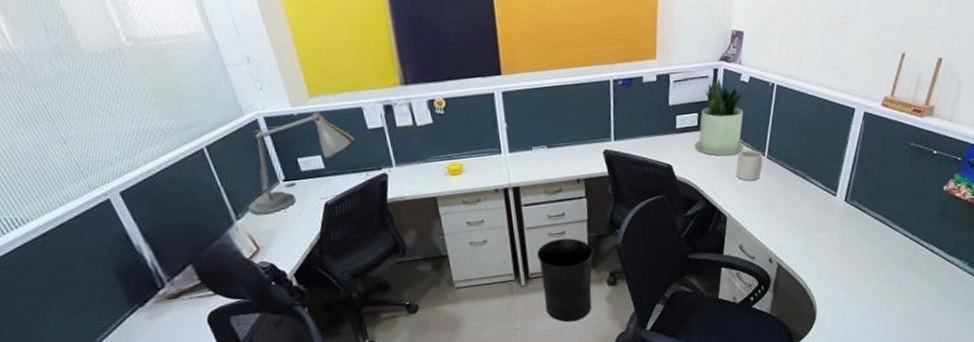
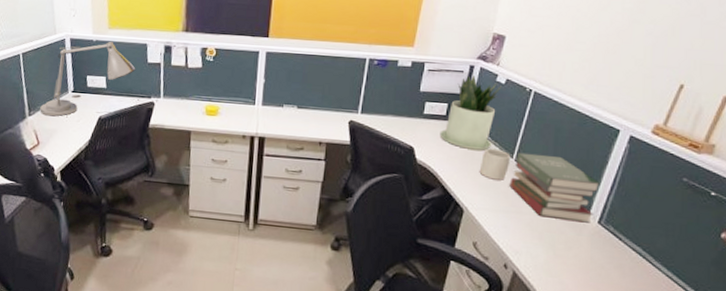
waste bin: present [537,238,593,322] -> none [267,193,323,277]
books: none [765,146,843,207] -> present [509,152,600,223]

